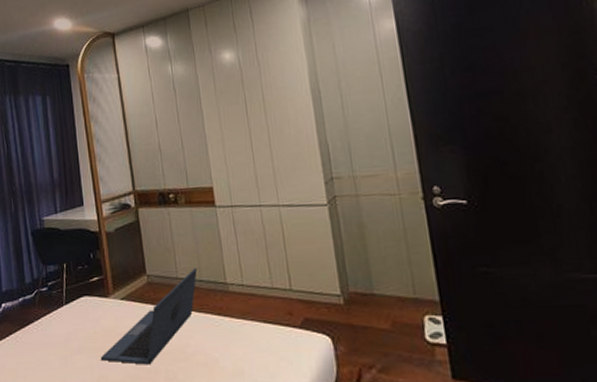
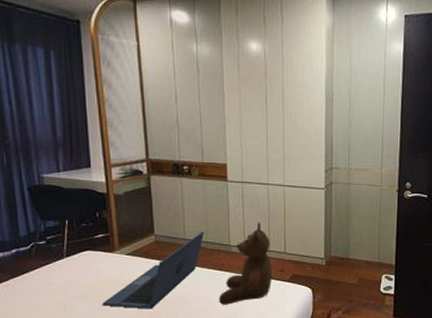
teddy bear: none [221,252,280,360] -> present [219,222,272,305]

